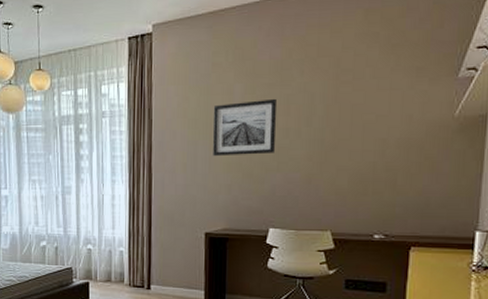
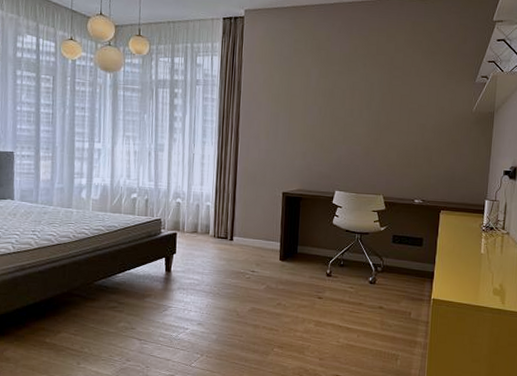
wall art: present [212,98,278,157] -> none [292,83,345,129]

